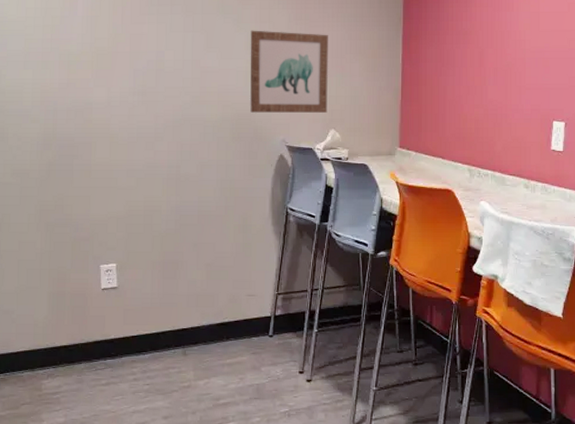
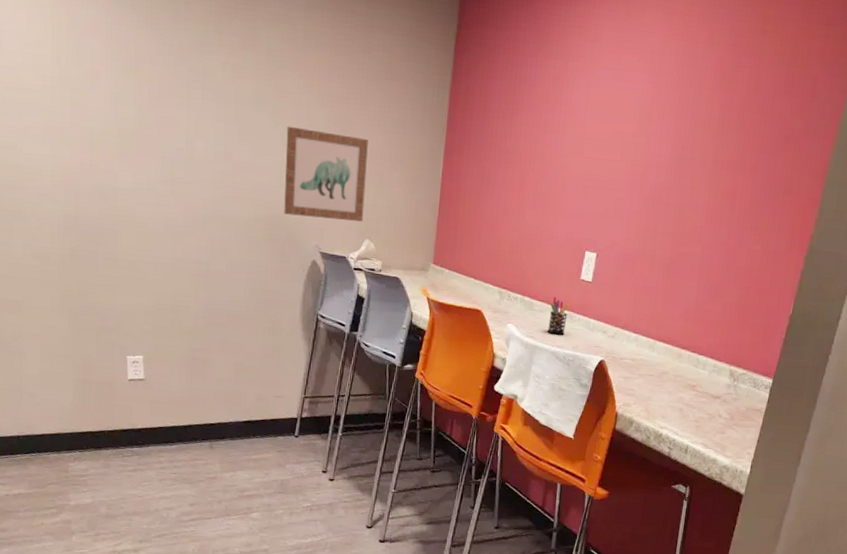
pen holder: none [523,170,542,208] -> present [548,297,569,335]

